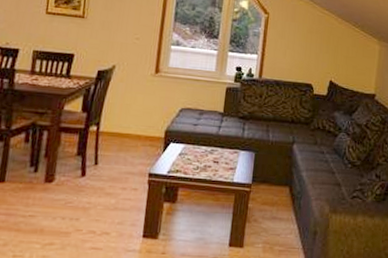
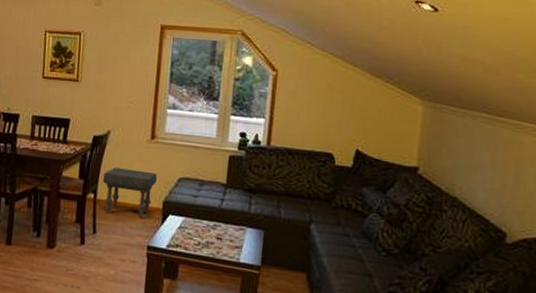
ottoman: none [106,100,160,148] -> present [103,167,157,219]

